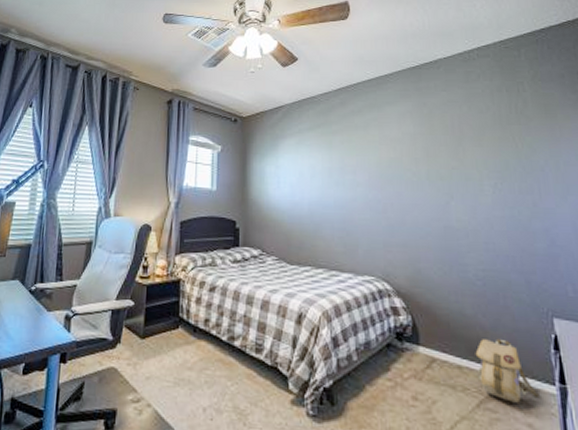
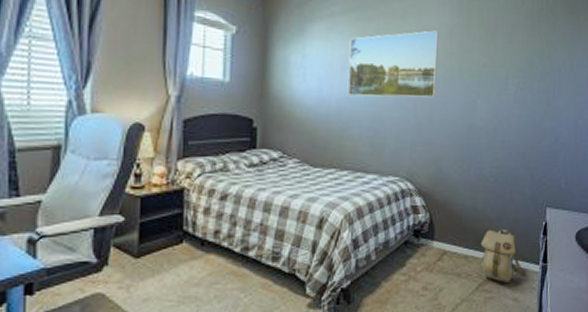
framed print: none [317,139,405,201] -> present [347,30,439,98]

